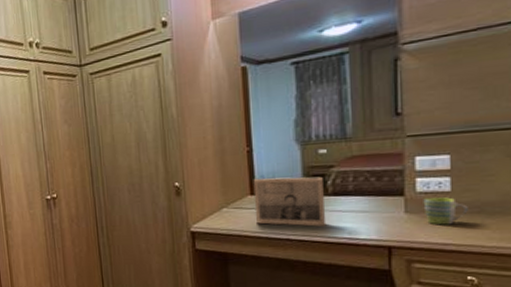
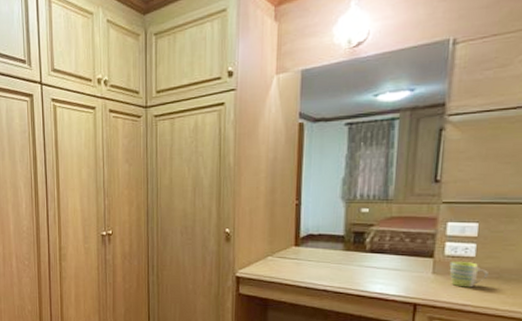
photo frame: present [253,176,327,227] -> none [297,230,363,280]

